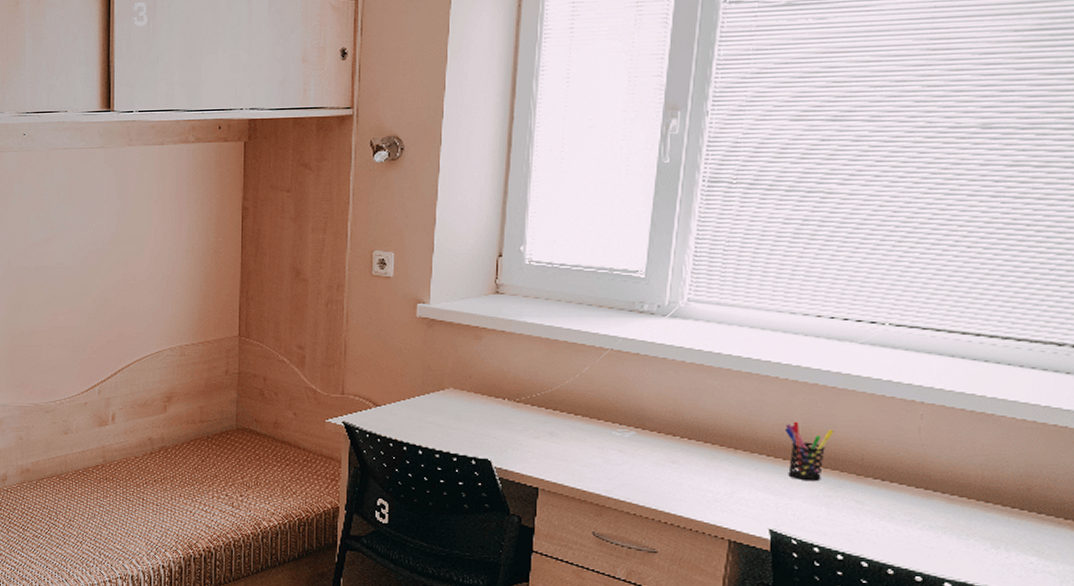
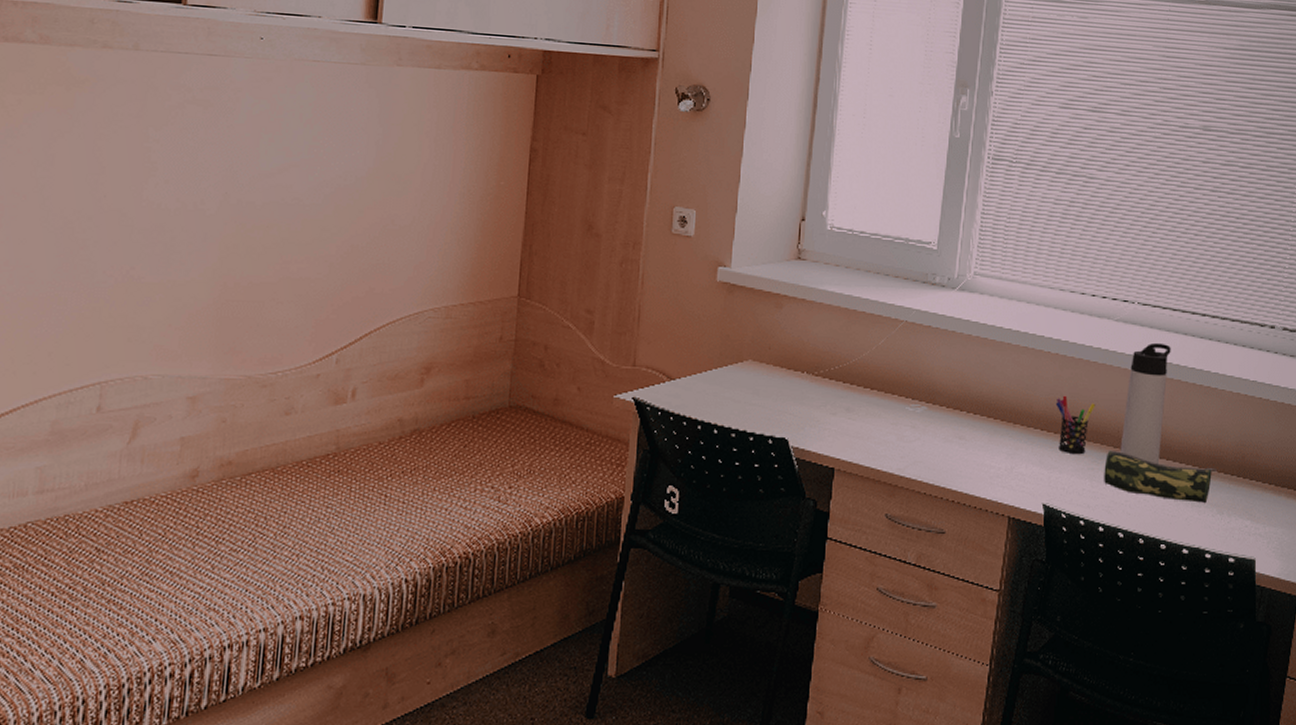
pencil case: none [844,477,992,537] -> present [1104,450,1217,504]
thermos bottle: none [865,366,932,494] -> present [1120,342,1171,465]

